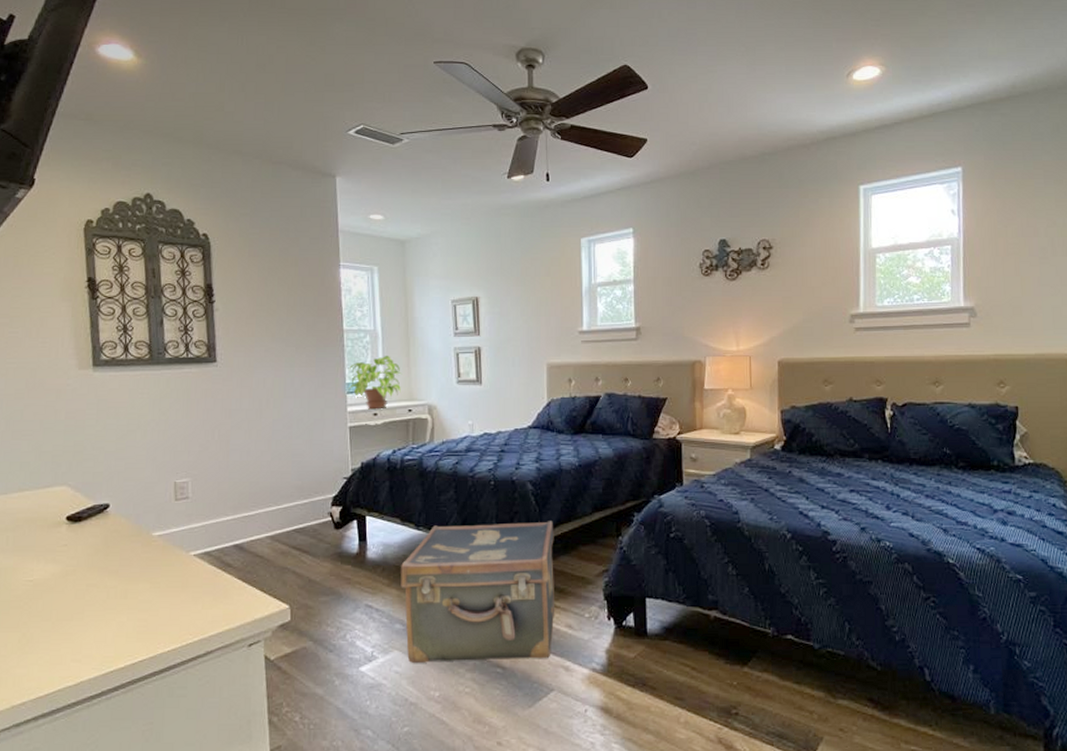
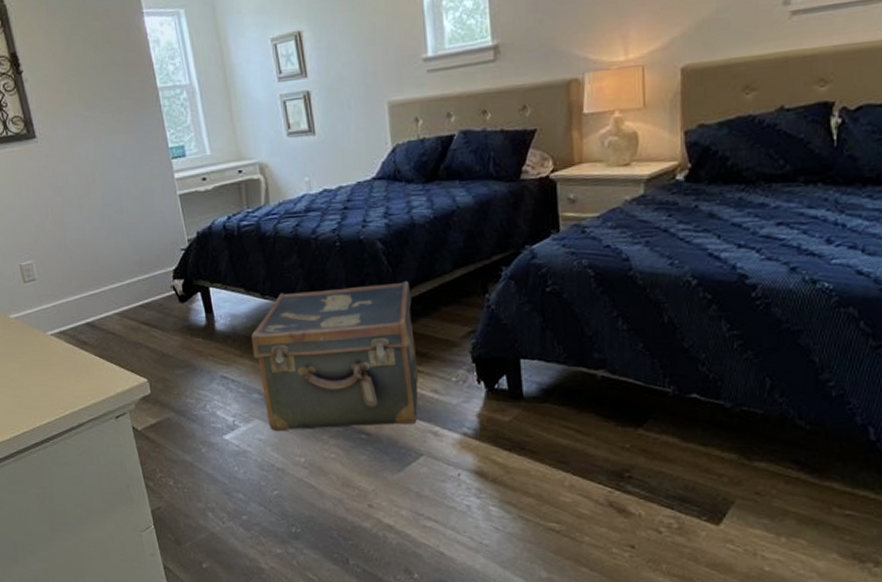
plant: present [348,355,402,408] -> none [169,111,228,173]

